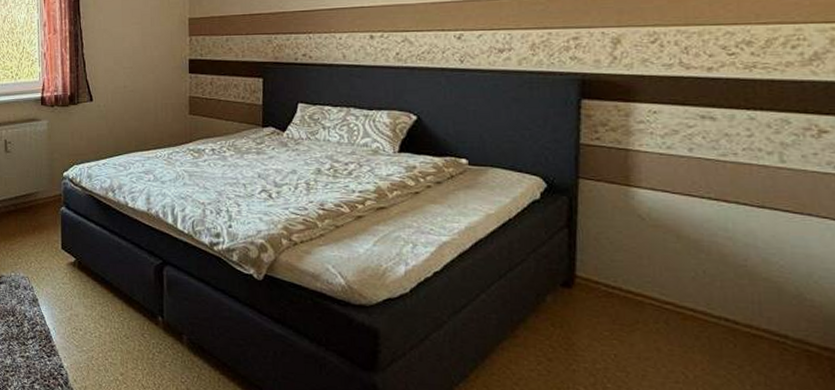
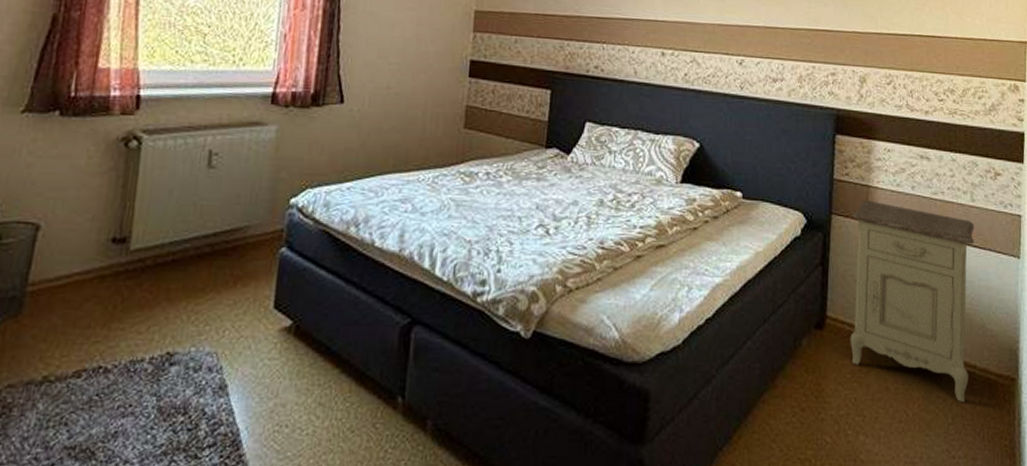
nightstand: none [606,164,785,372] -> present [850,200,974,403]

